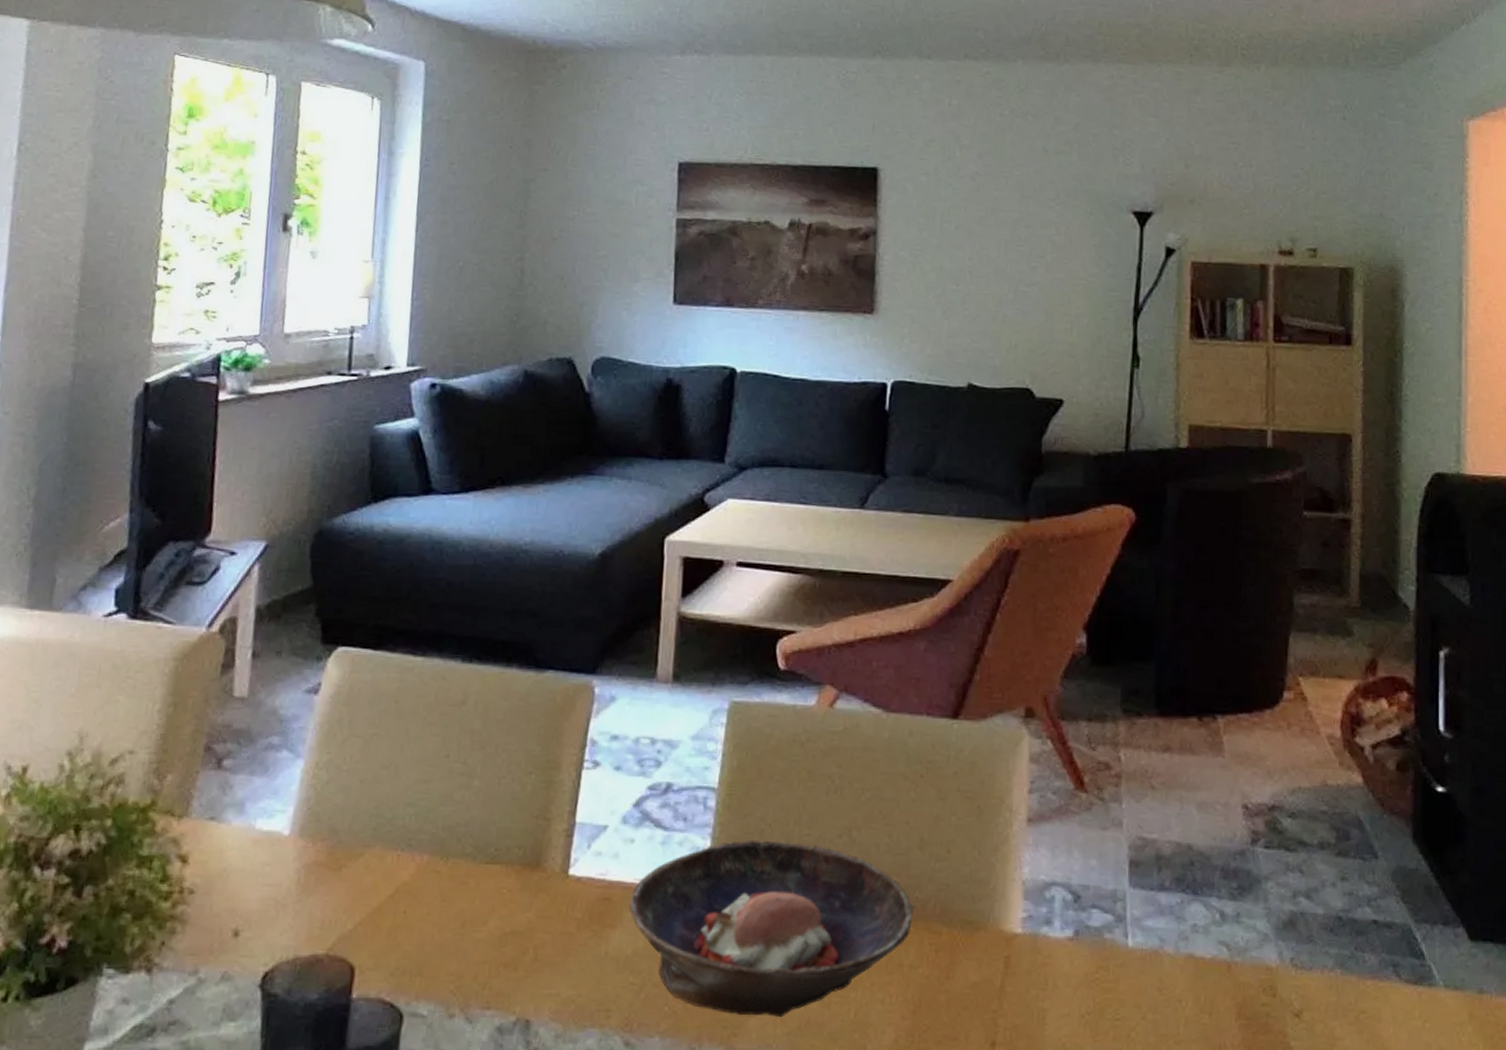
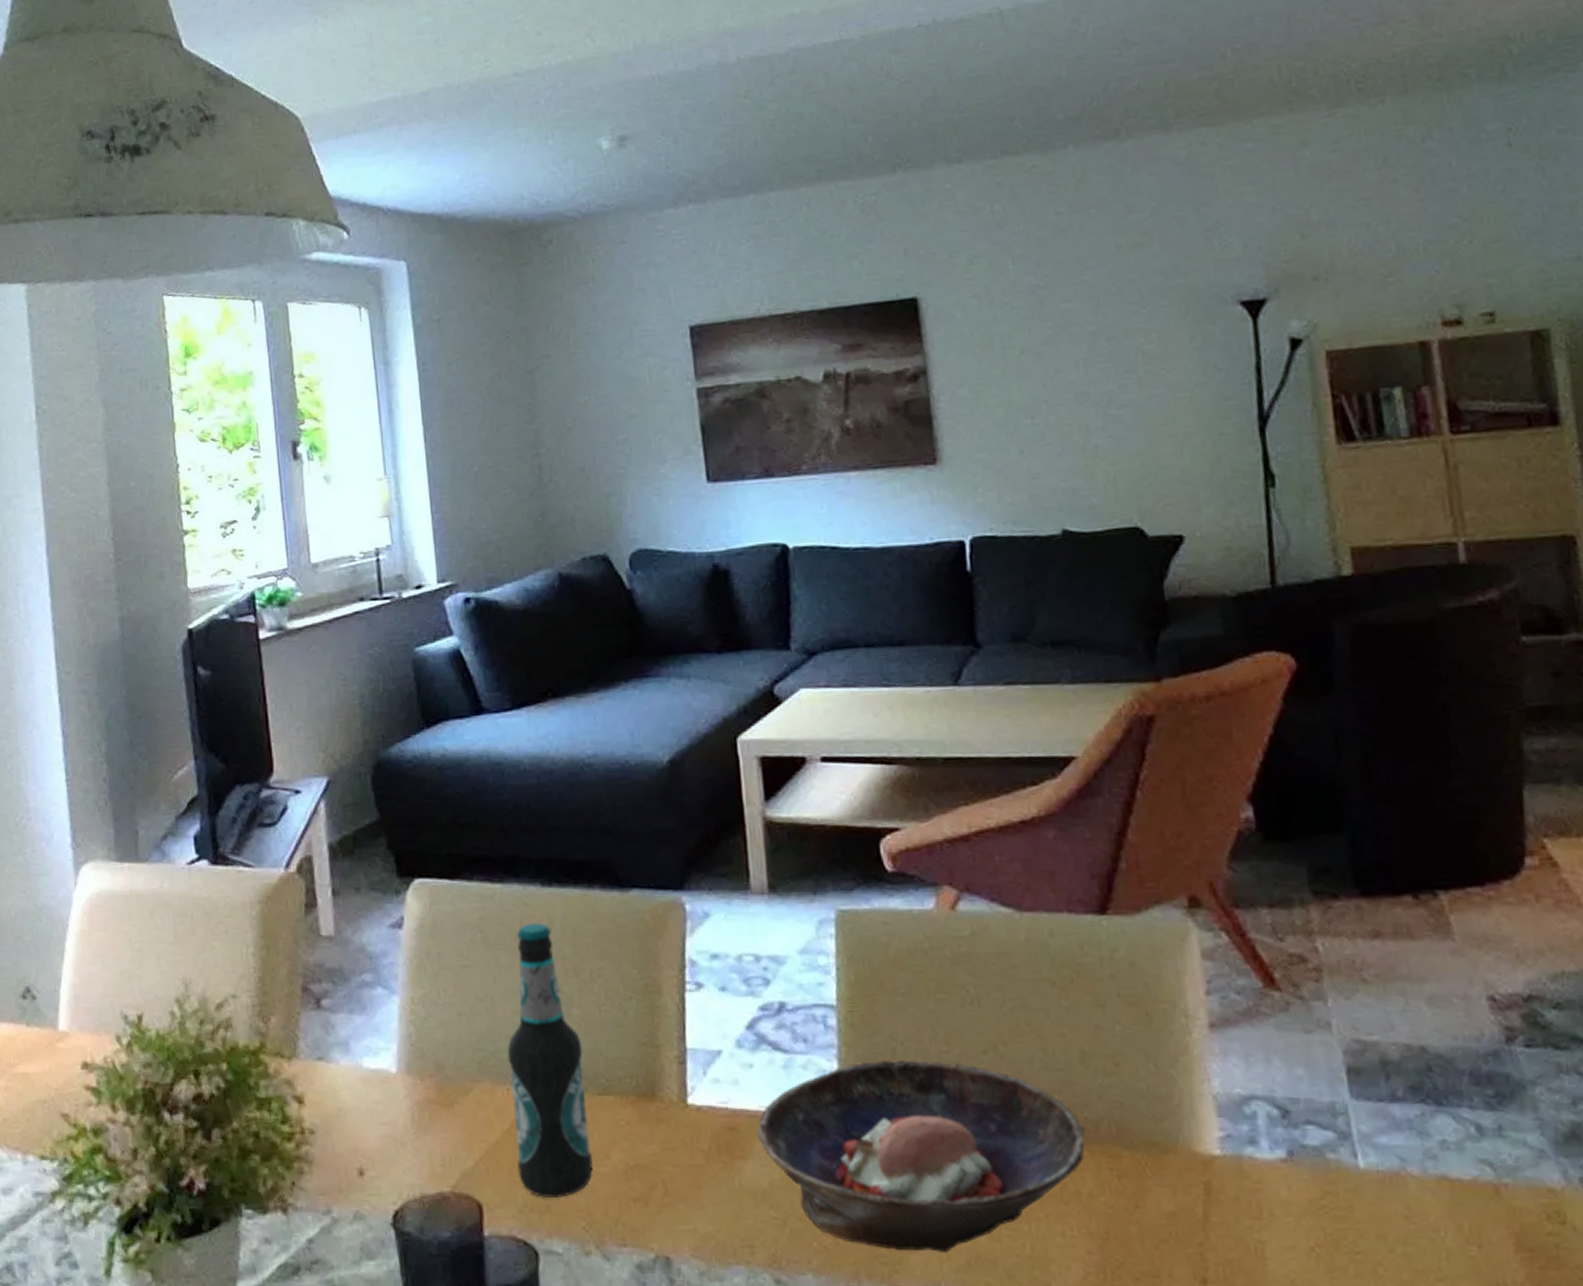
bottle: none [395,695,478,963] -> present [507,922,594,1199]

